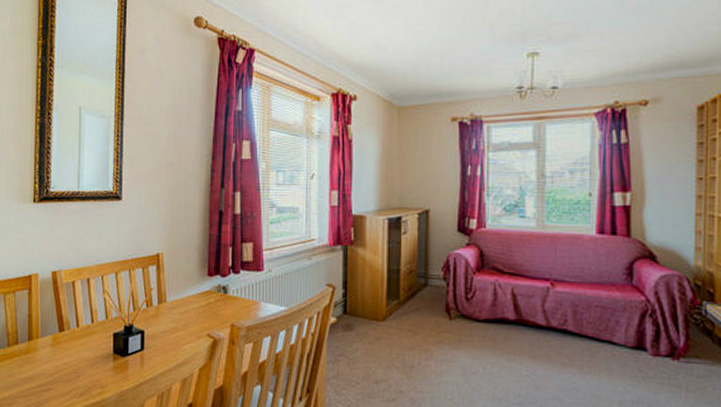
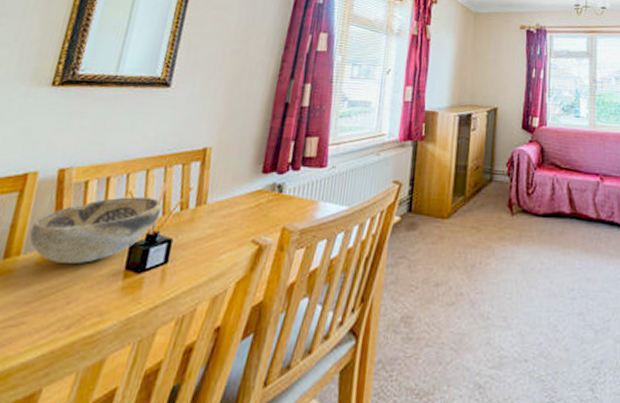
decorative bowl: none [42,295,132,347] -> present [29,197,162,263]

